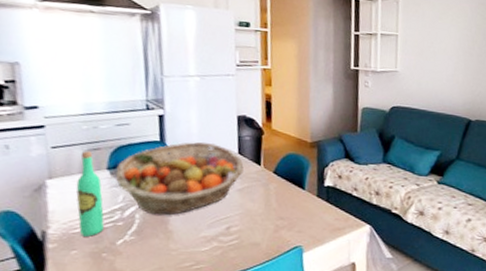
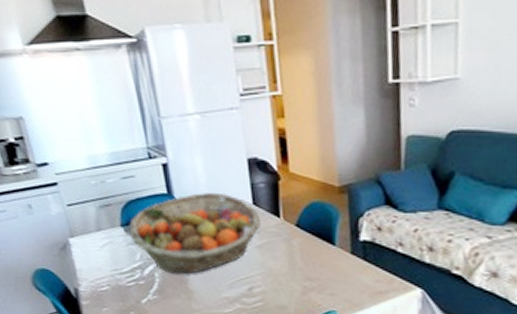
wine bottle: present [76,151,104,237] -> none [94,207,127,295]

